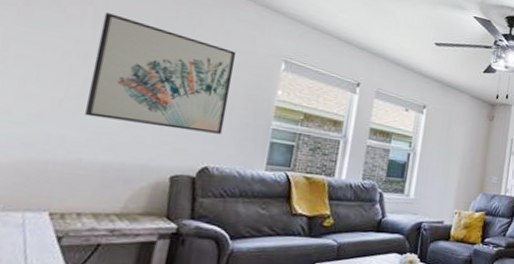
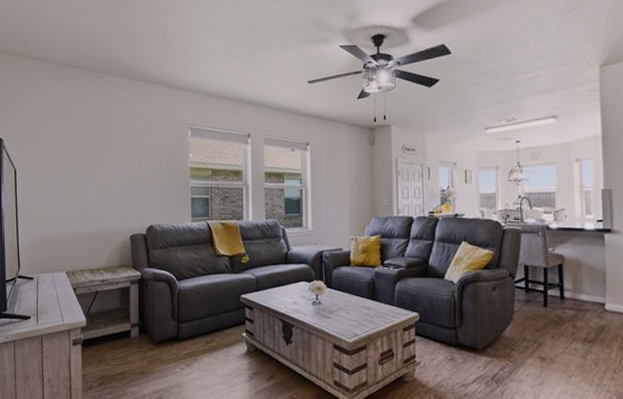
wall art: present [84,12,237,134] -> none [70,119,157,199]

